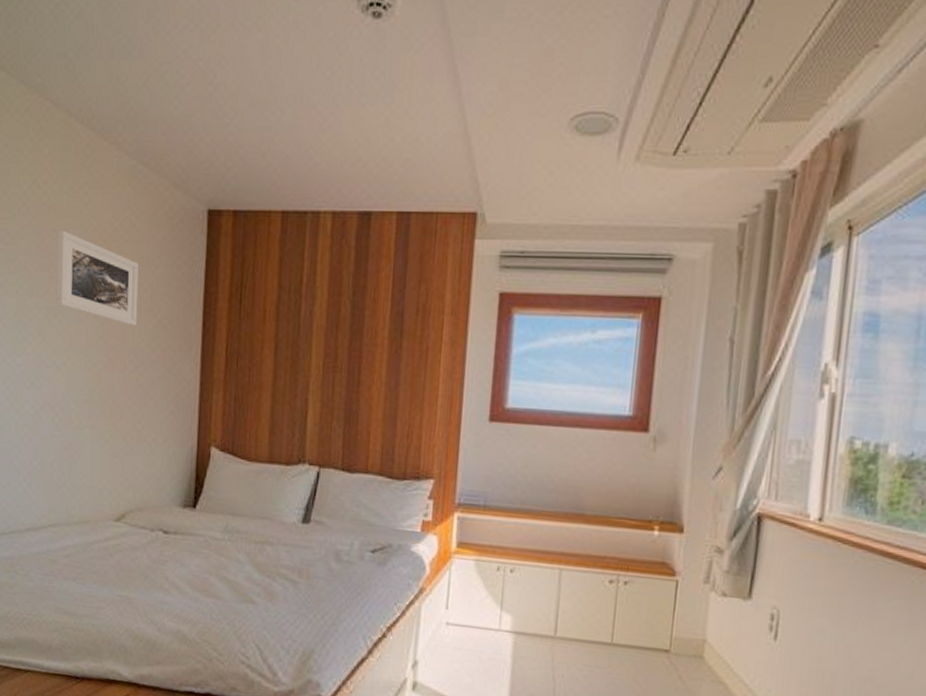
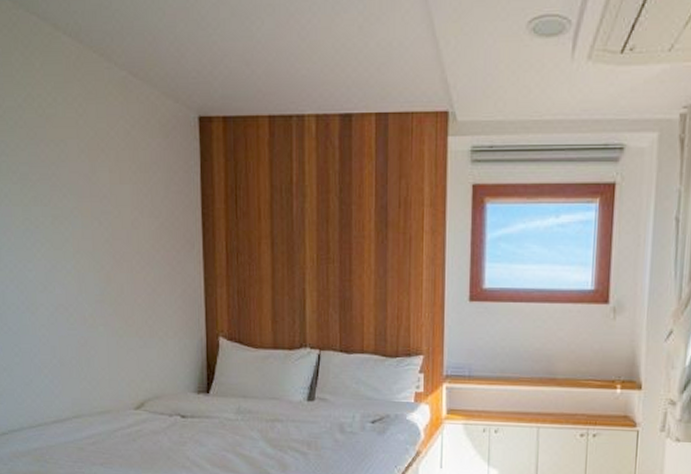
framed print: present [56,230,139,327] -> none [56,141,140,230]

